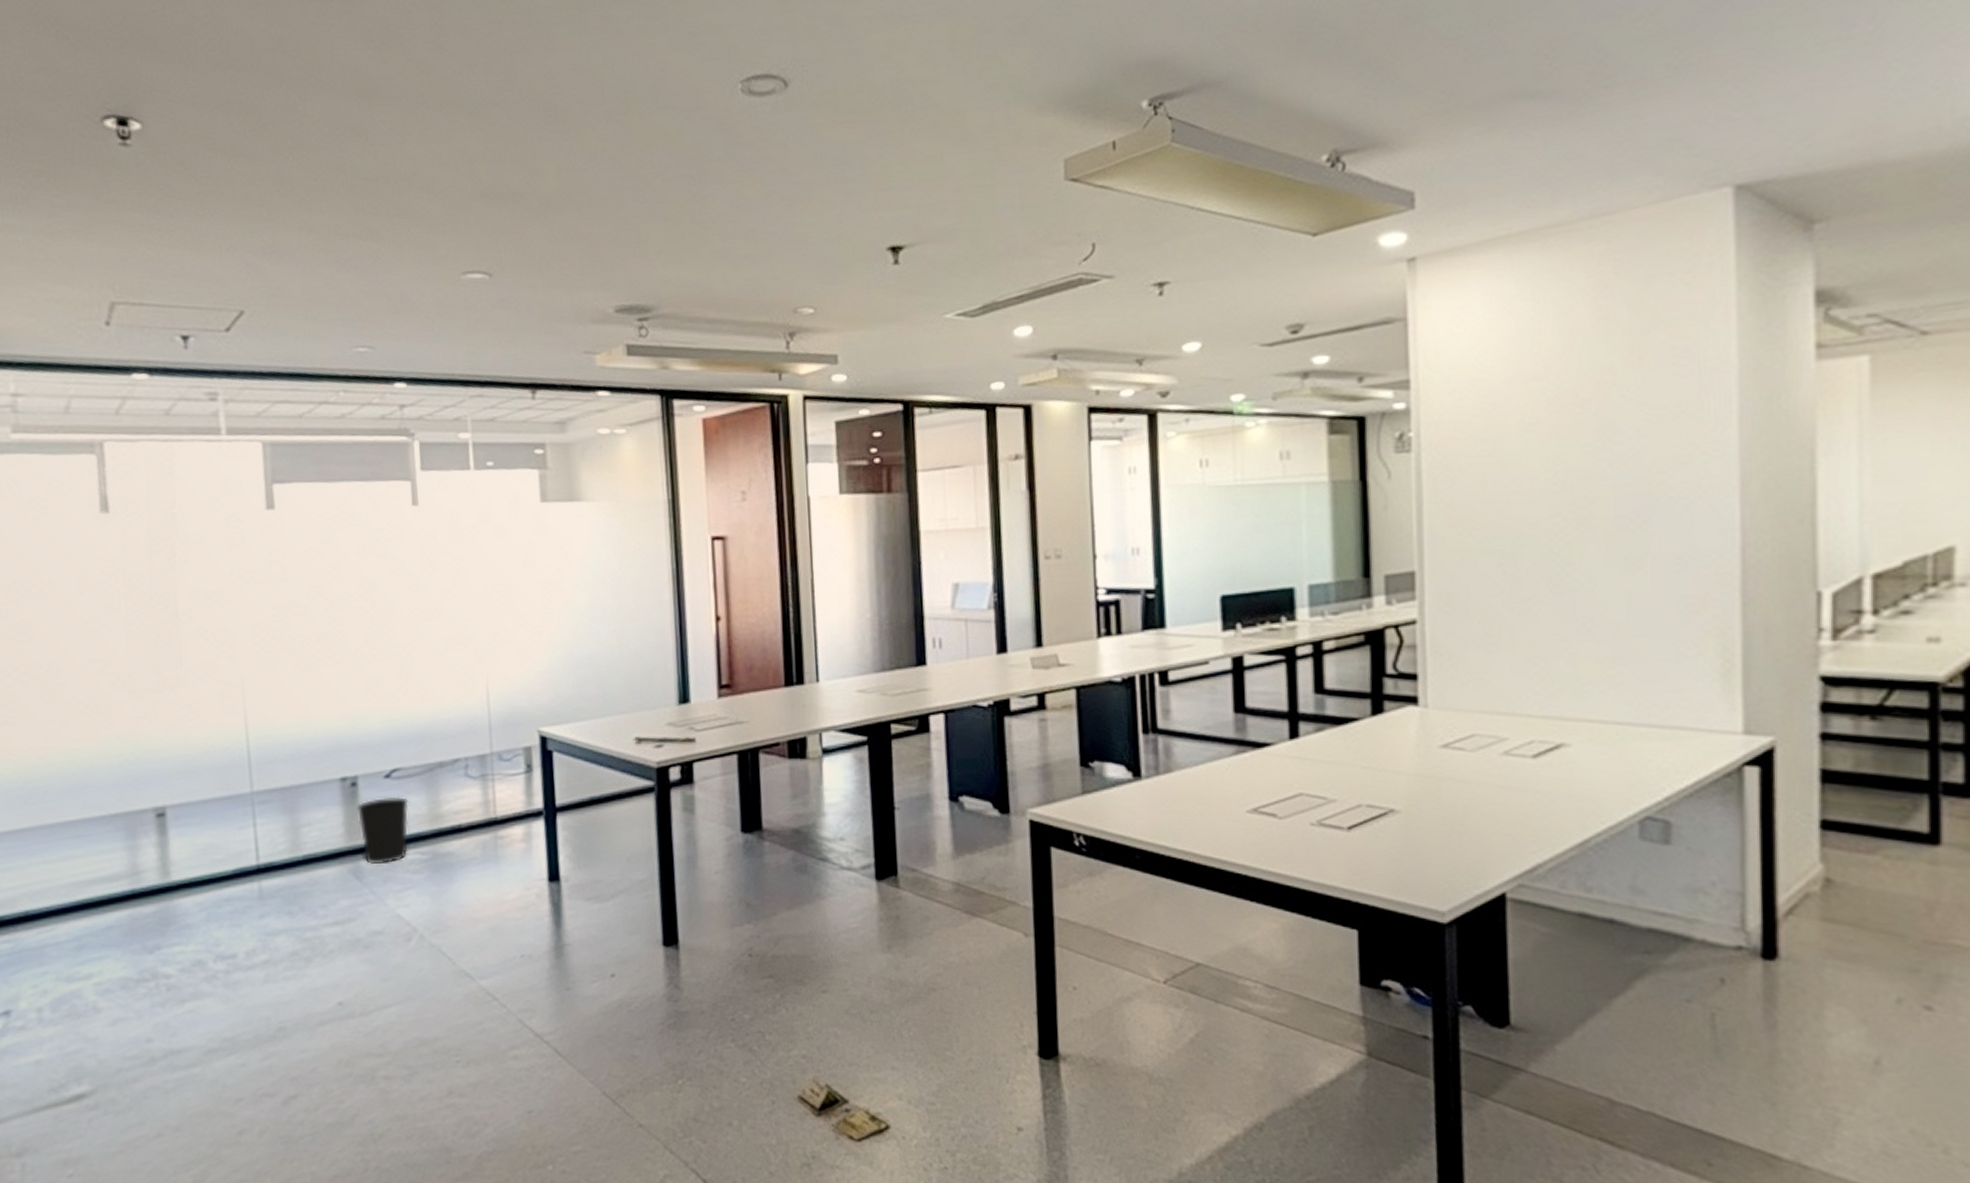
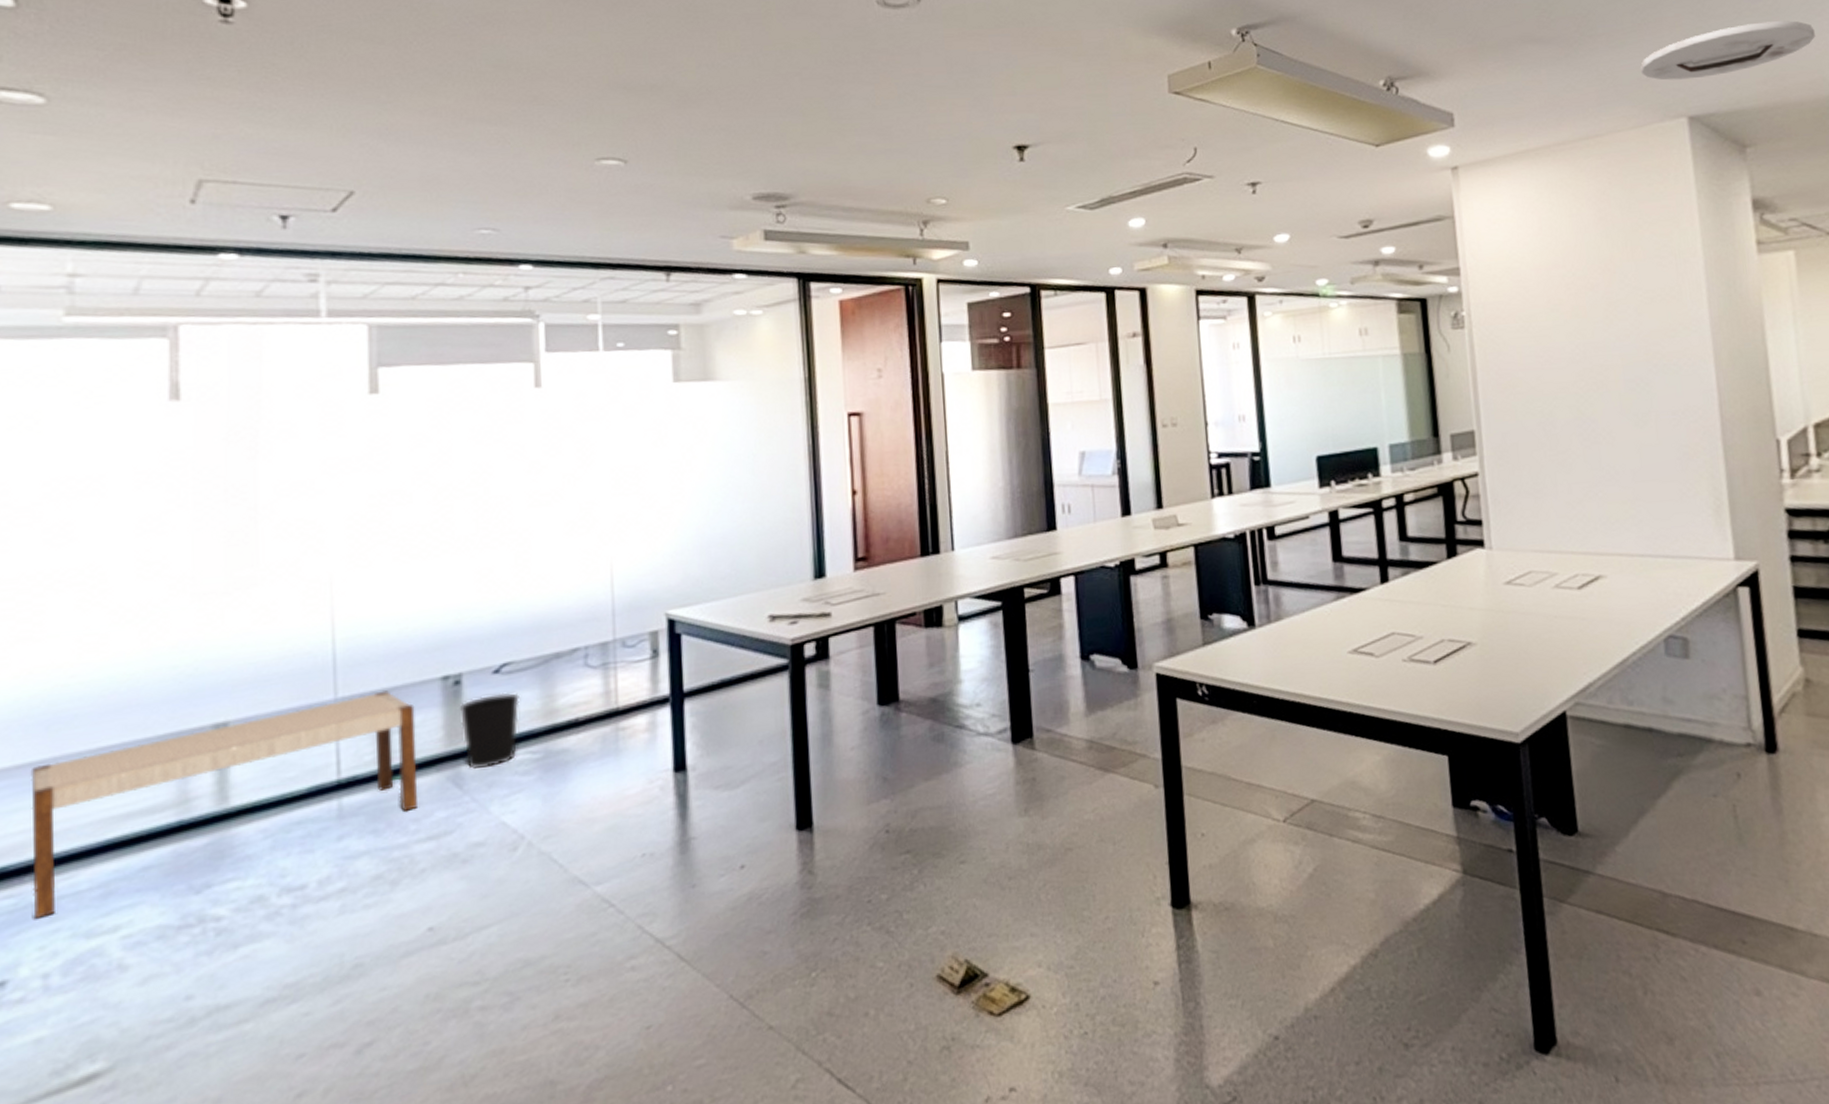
bench: none [15,787,325,962] -> present [30,690,418,919]
ceiling light: none [1673,51,1934,140] -> present [1640,20,1815,81]

